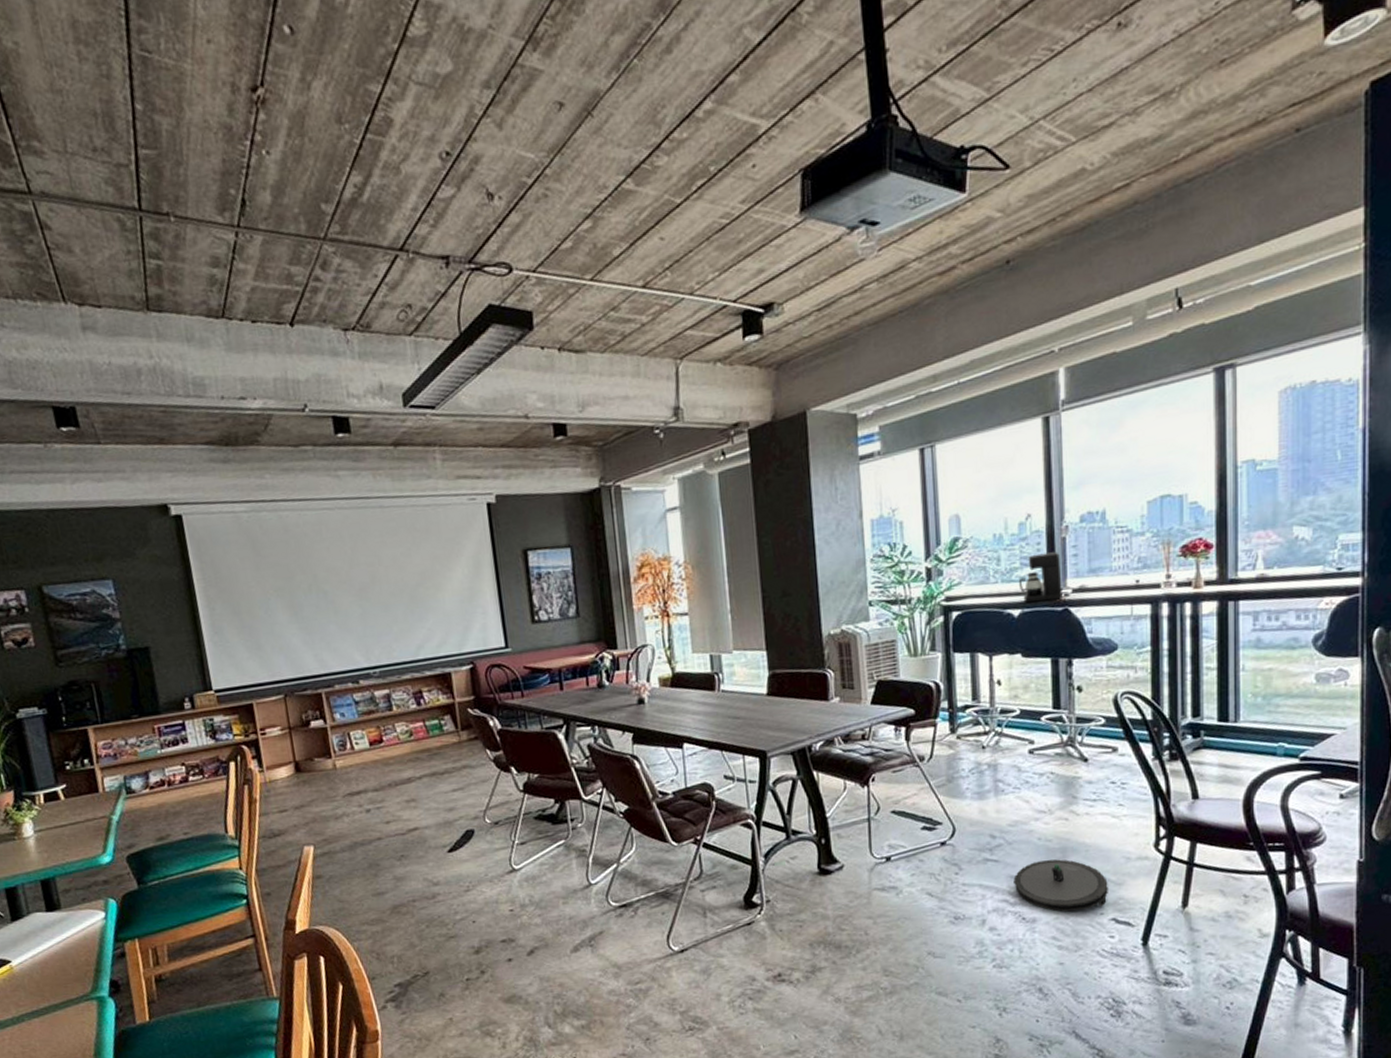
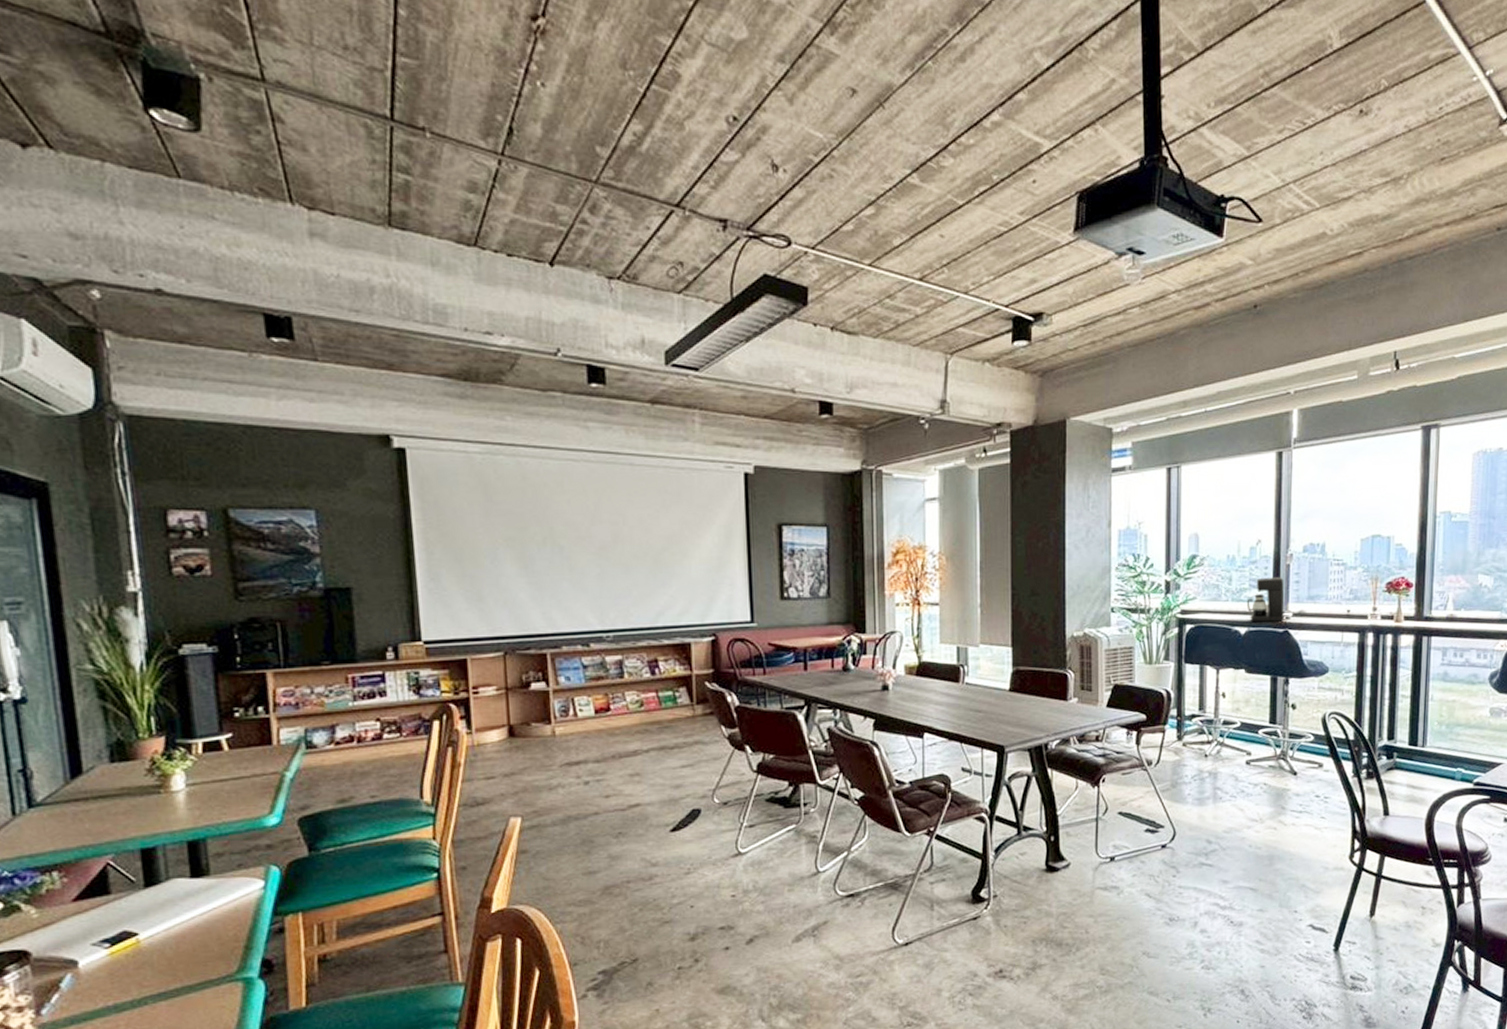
robot vacuum: present [1013,859,1108,912] -> none [1225,866,1308,917]

